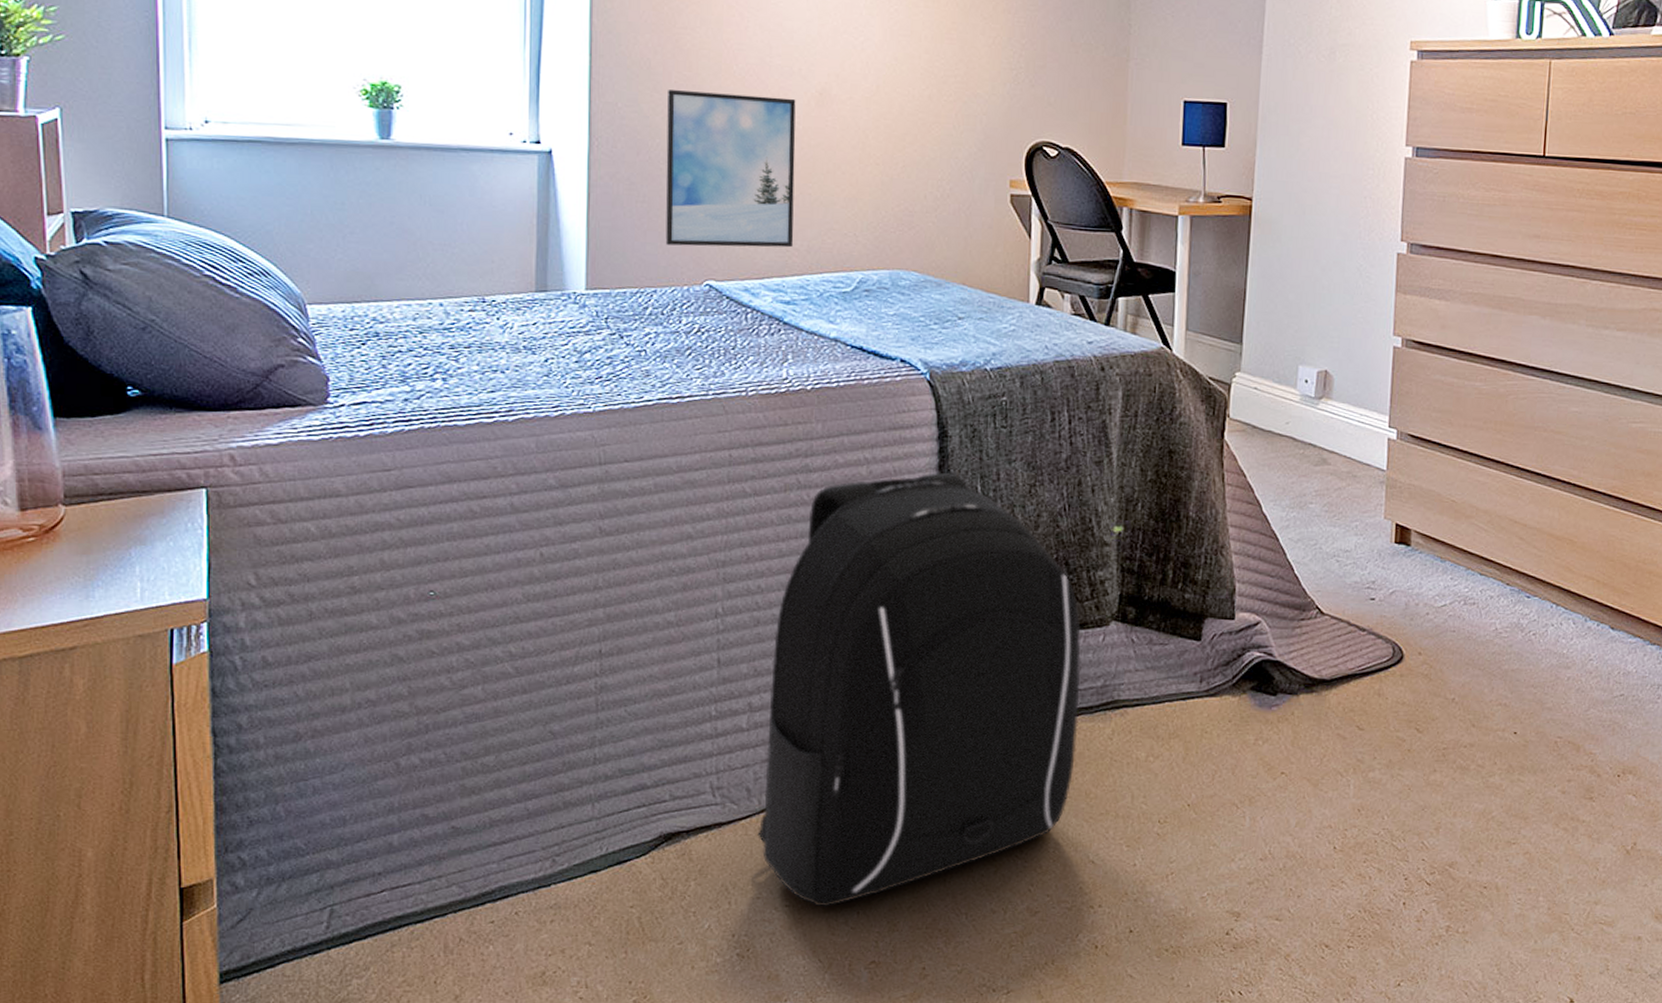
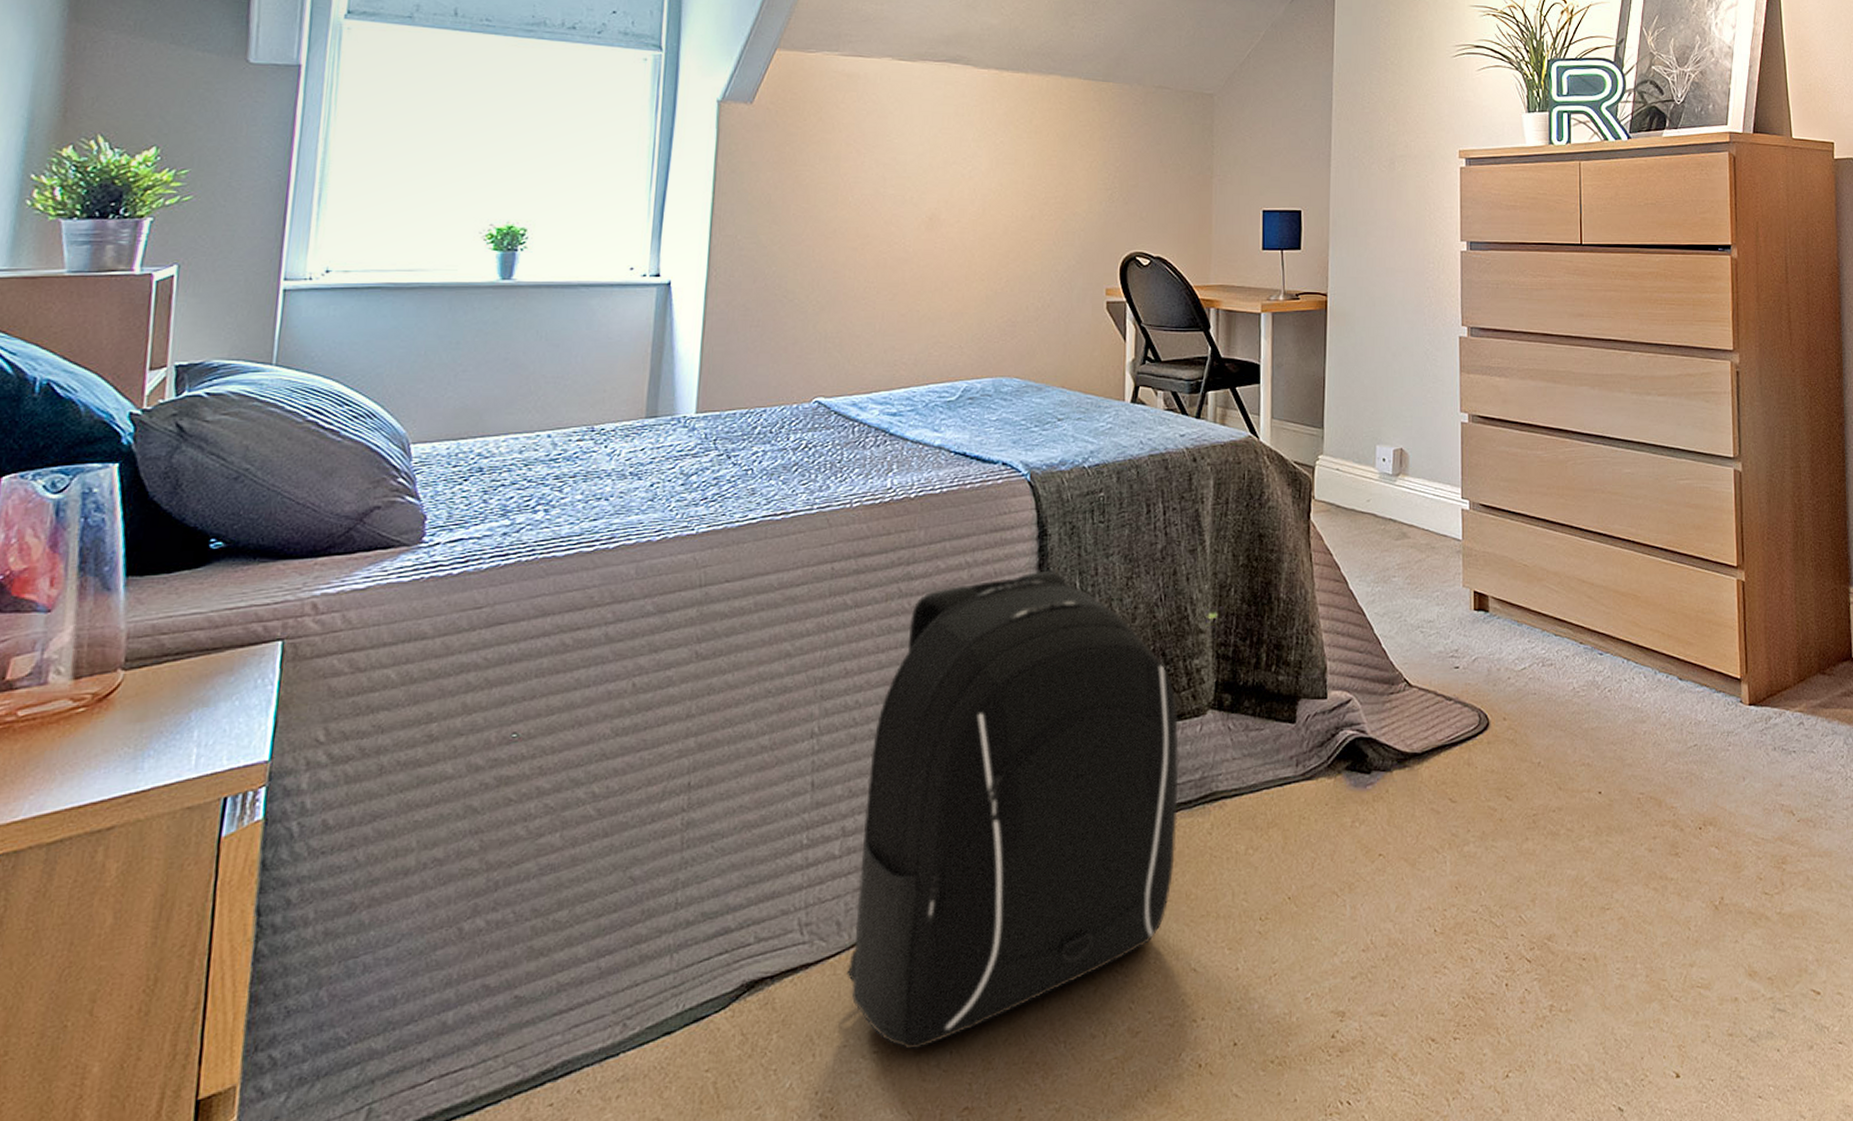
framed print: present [665,90,796,248] -> none [777,221,907,366]

